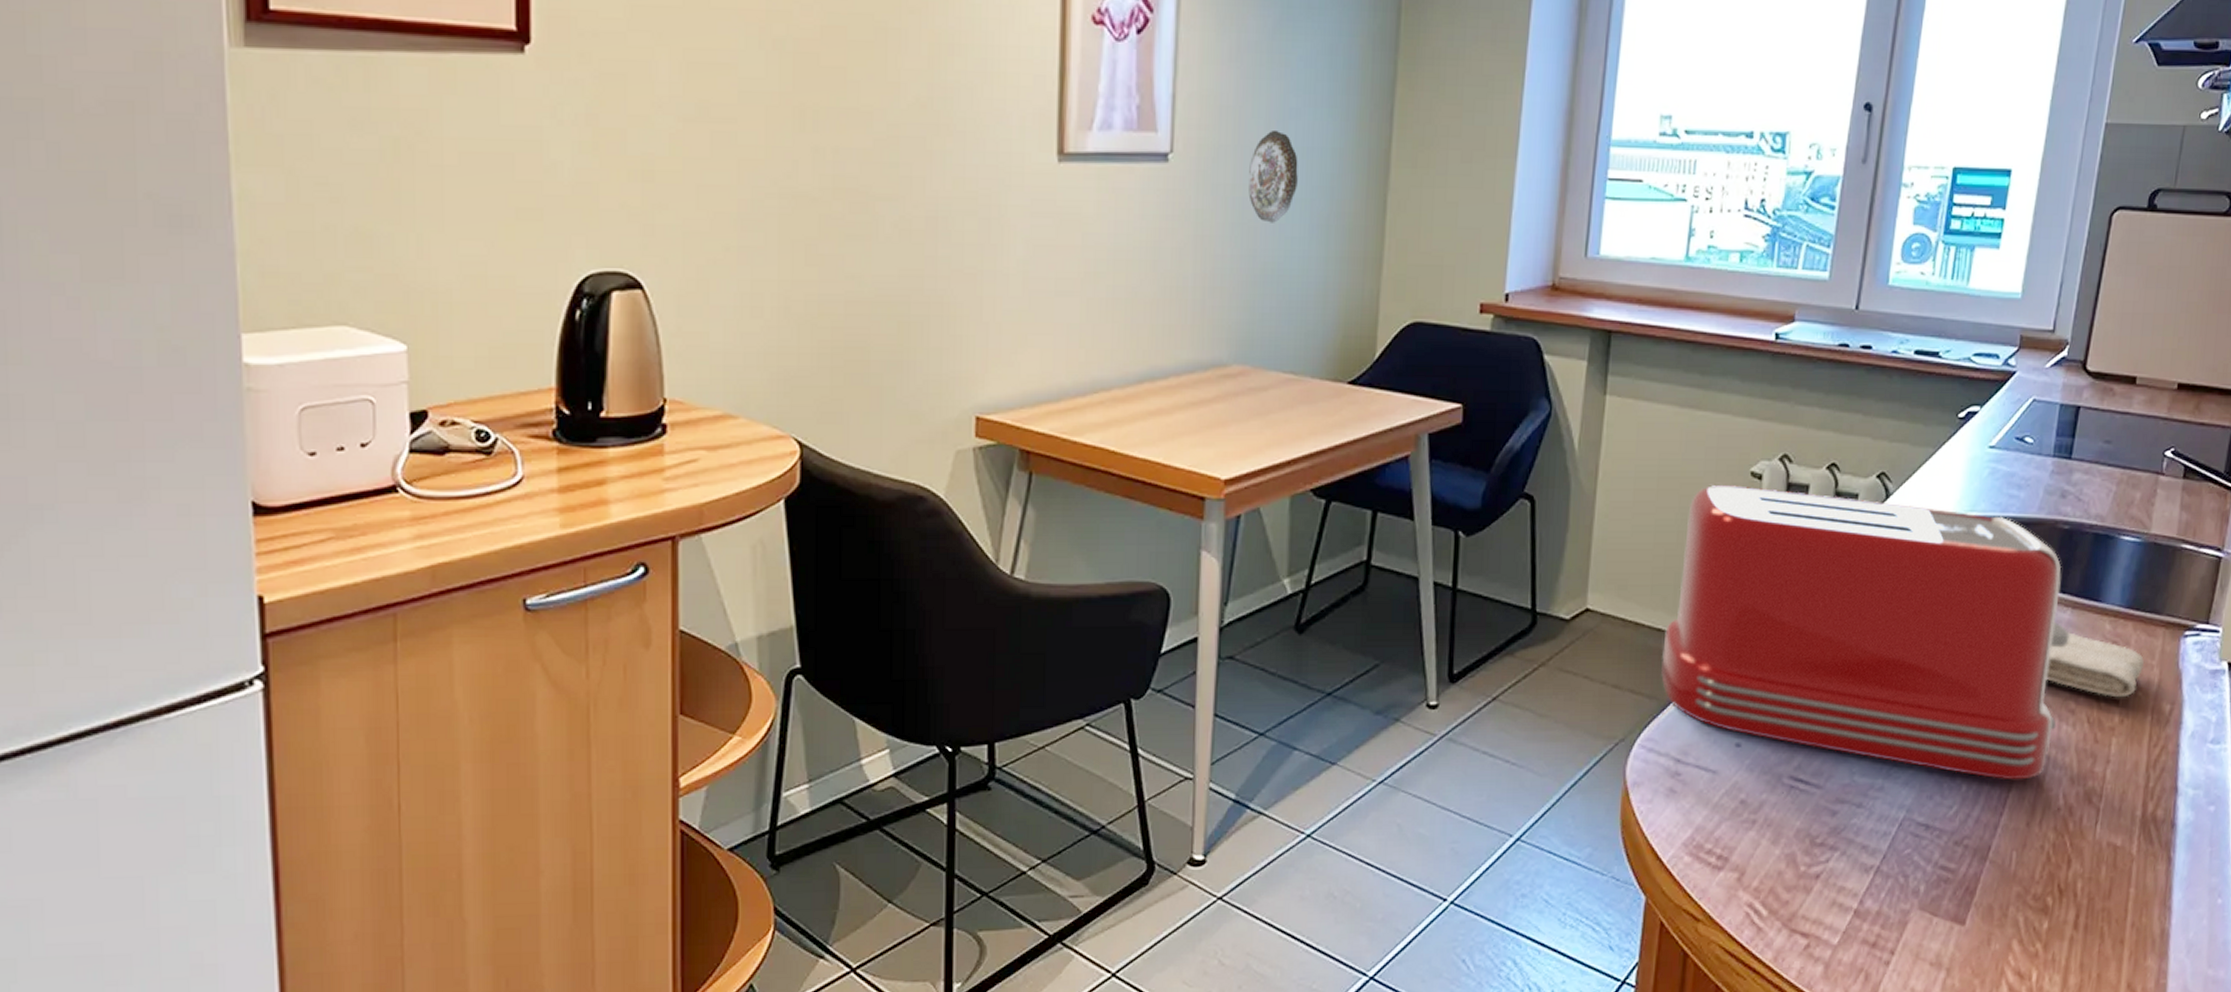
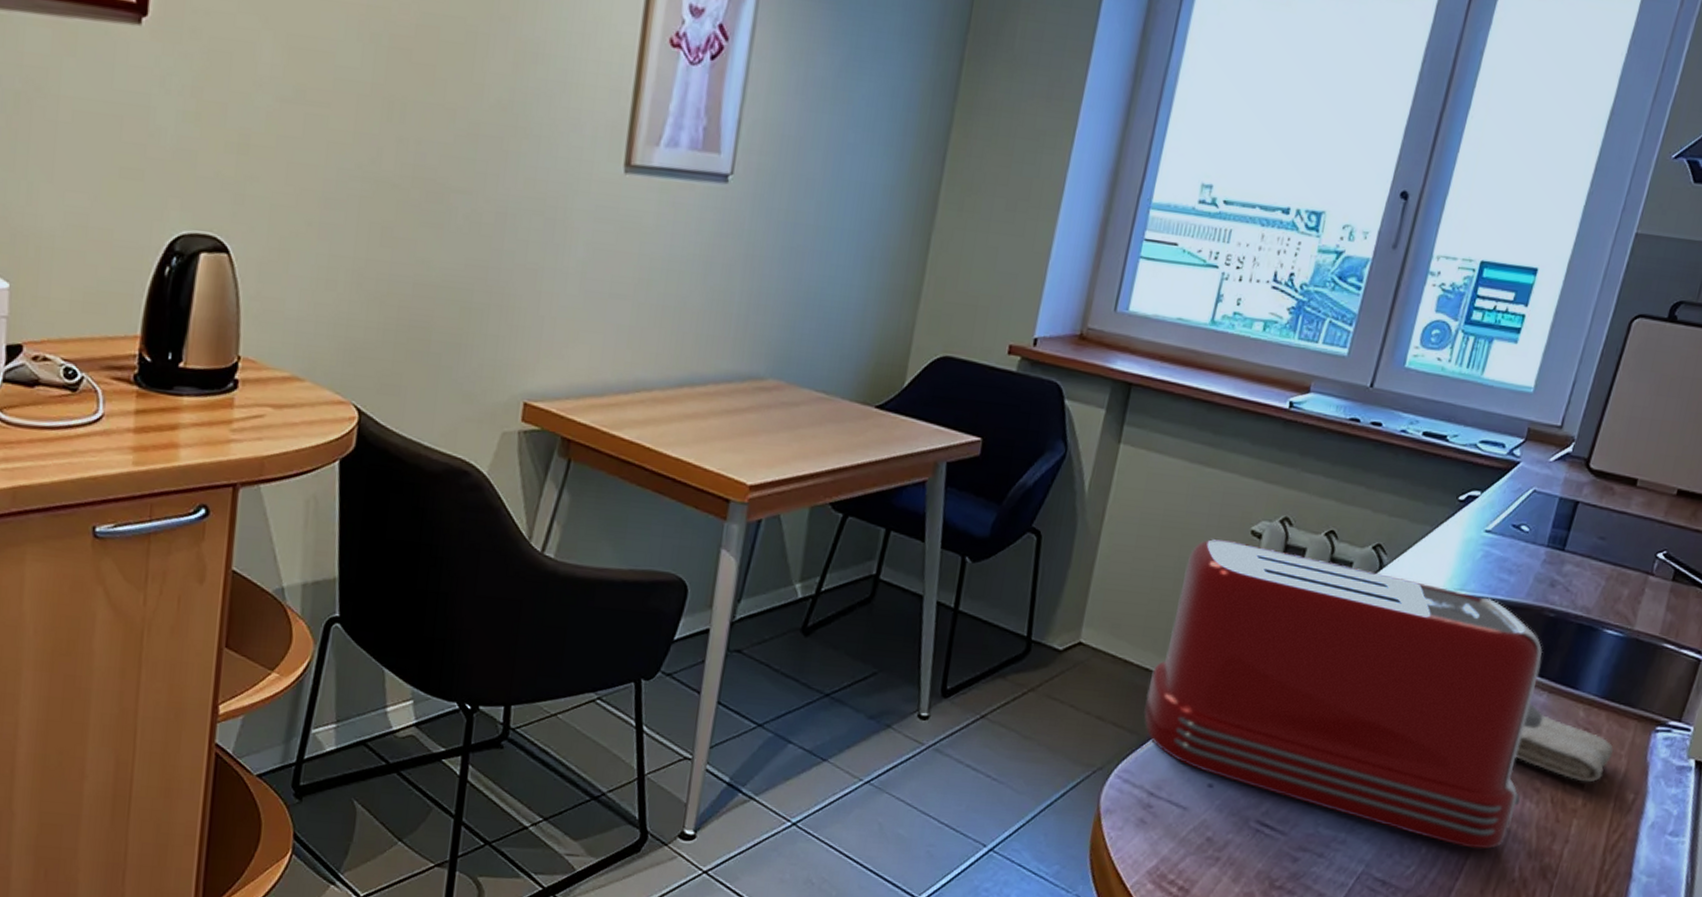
decorative plate: present [1248,129,1298,223] -> none [800,162,851,250]

